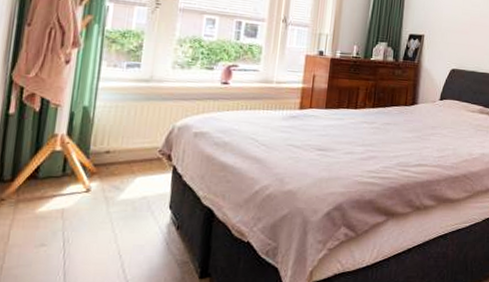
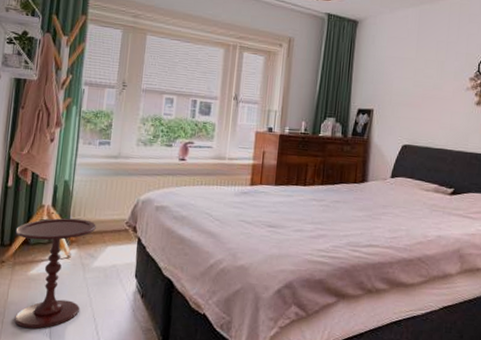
side table: none [17,147,123,273] -> present [14,218,96,329]

